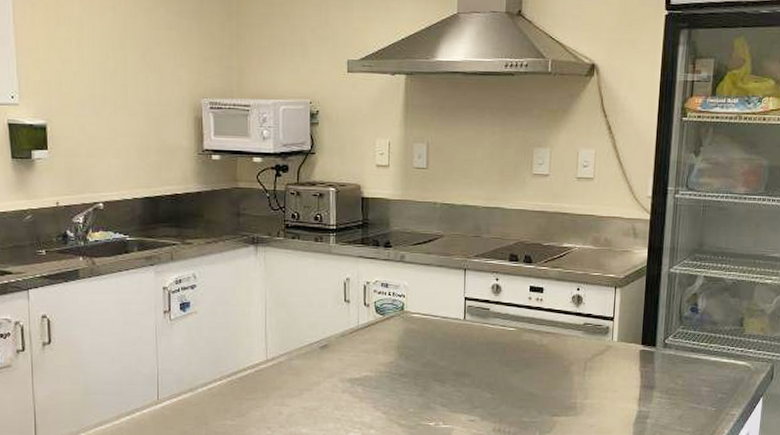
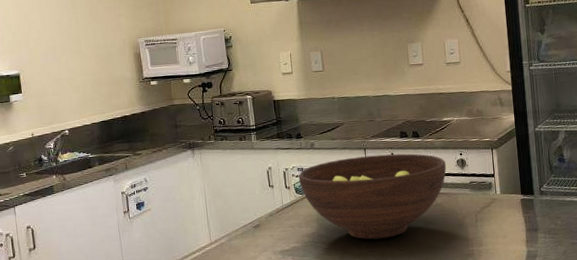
fruit bowl: none [381,278,559,378] -> present [298,153,446,240]

